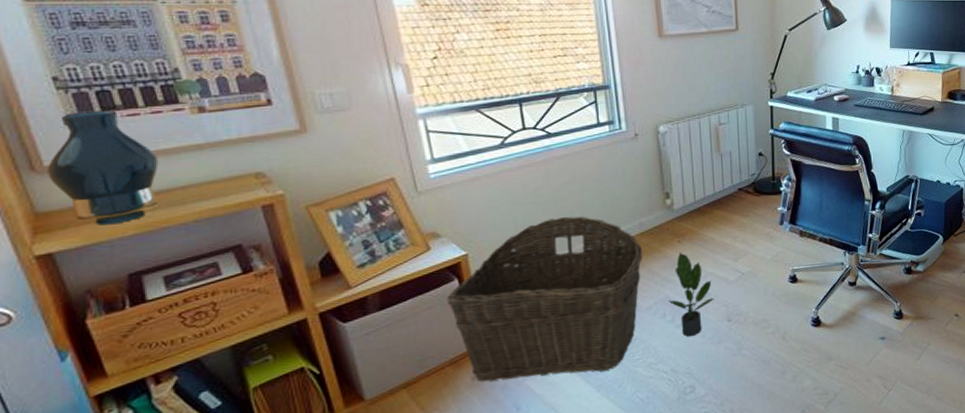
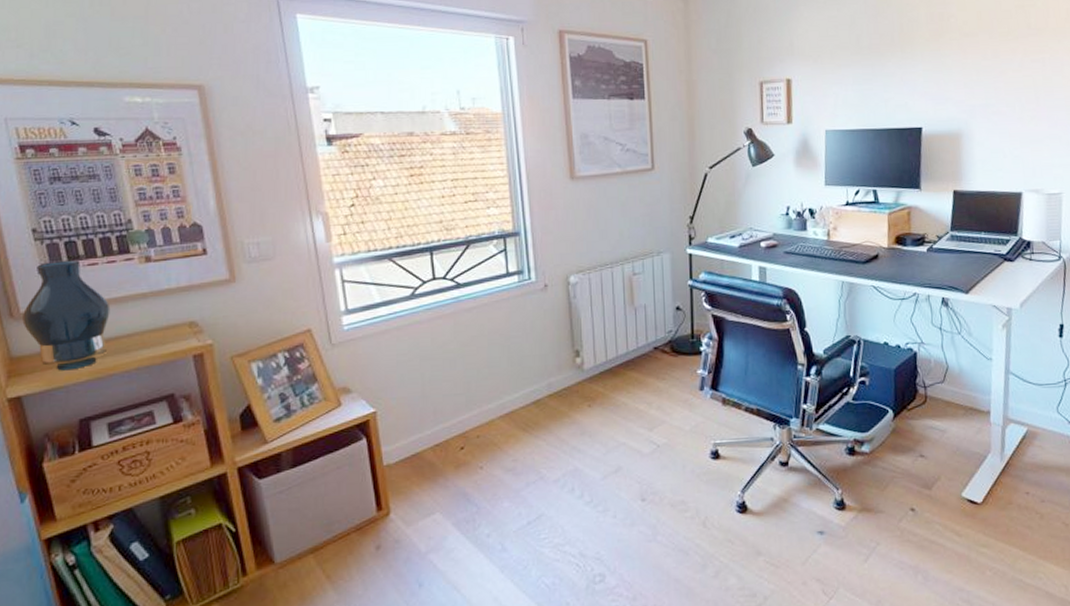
wicker basket: present [446,216,643,382] -> none [354,374,551,553]
potted plant: present [668,252,714,337] -> none [577,418,627,516]

